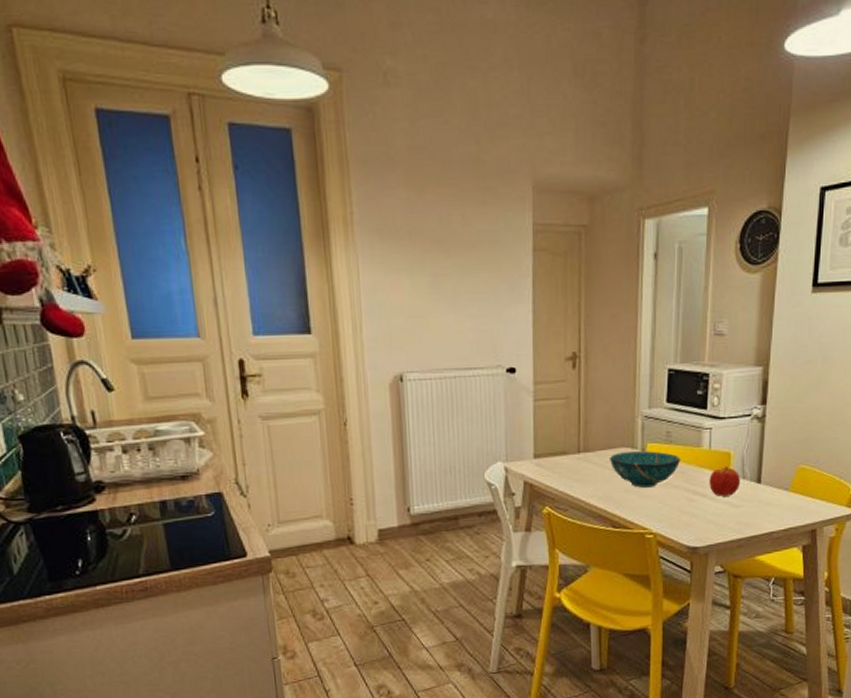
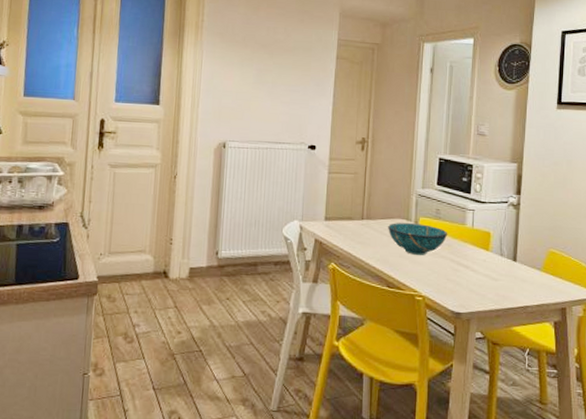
apple: present [709,466,741,497] -> none [472,244,499,270]

